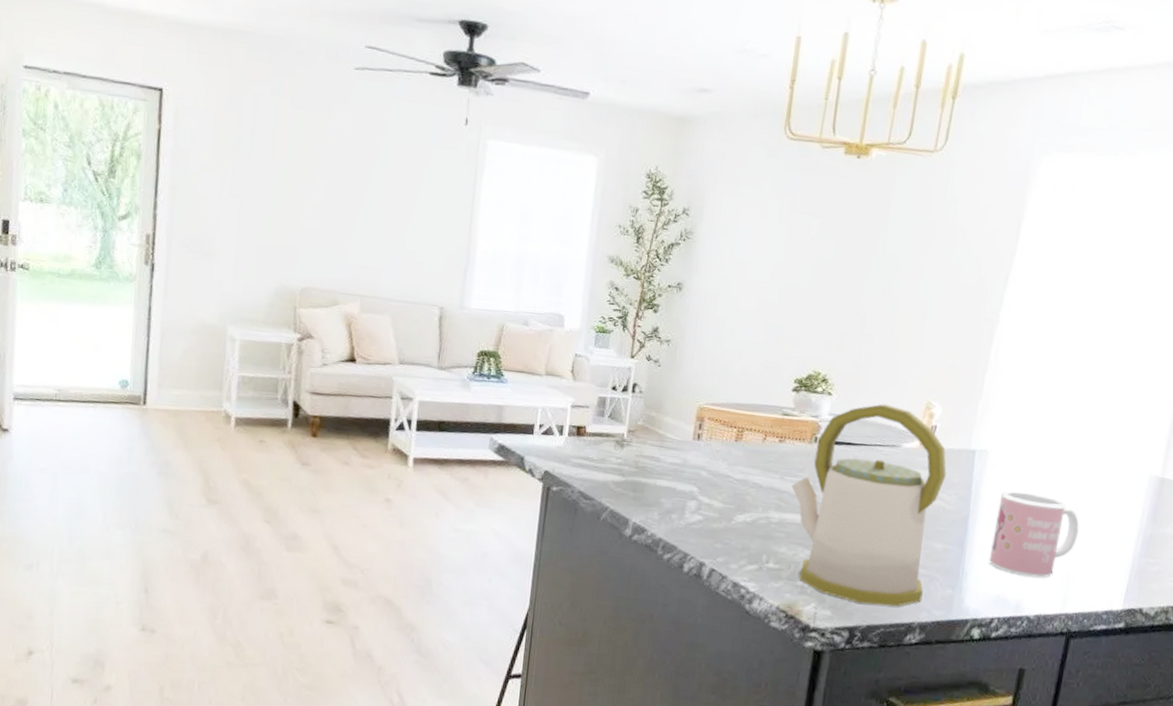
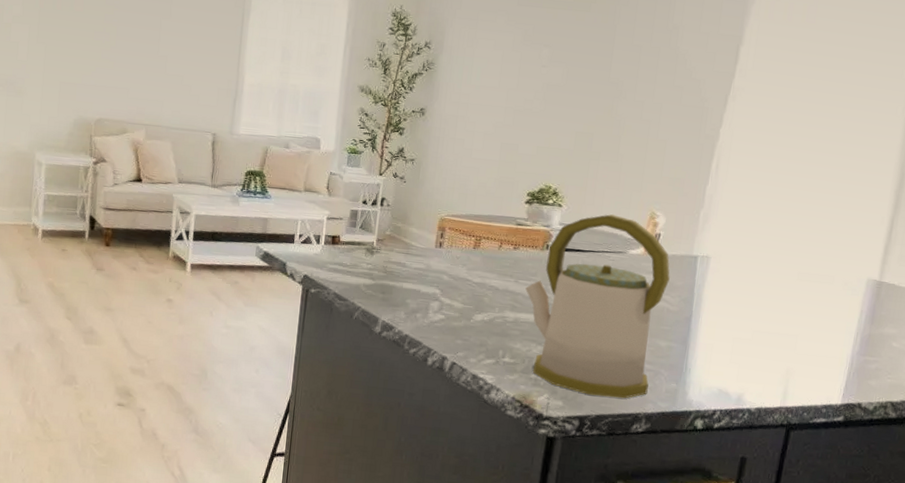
mug: present [988,491,1079,578] -> none [711,293,799,374]

